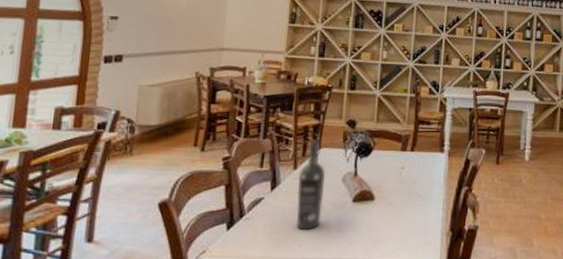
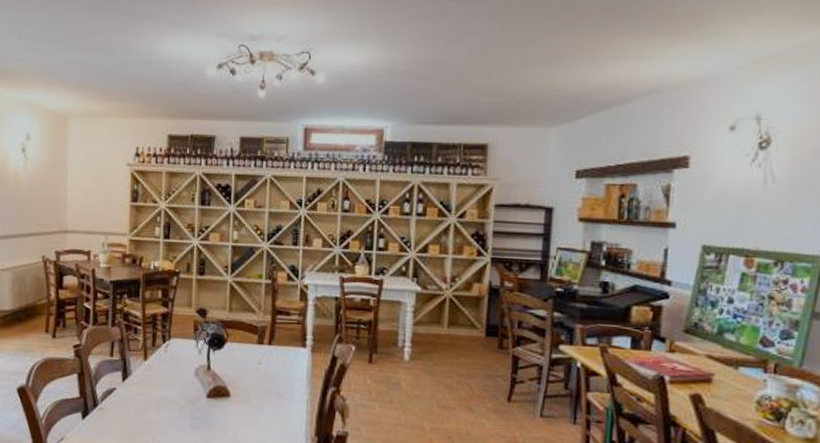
wine bottle: present [296,139,325,231] -> none [148,329,177,425]

